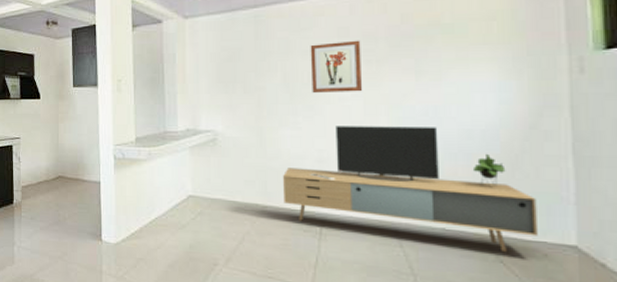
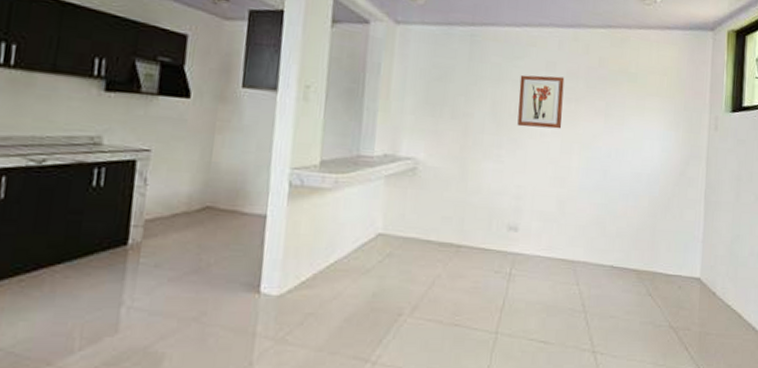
media console: present [283,126,538,253] -> none [478,162,678,287]

